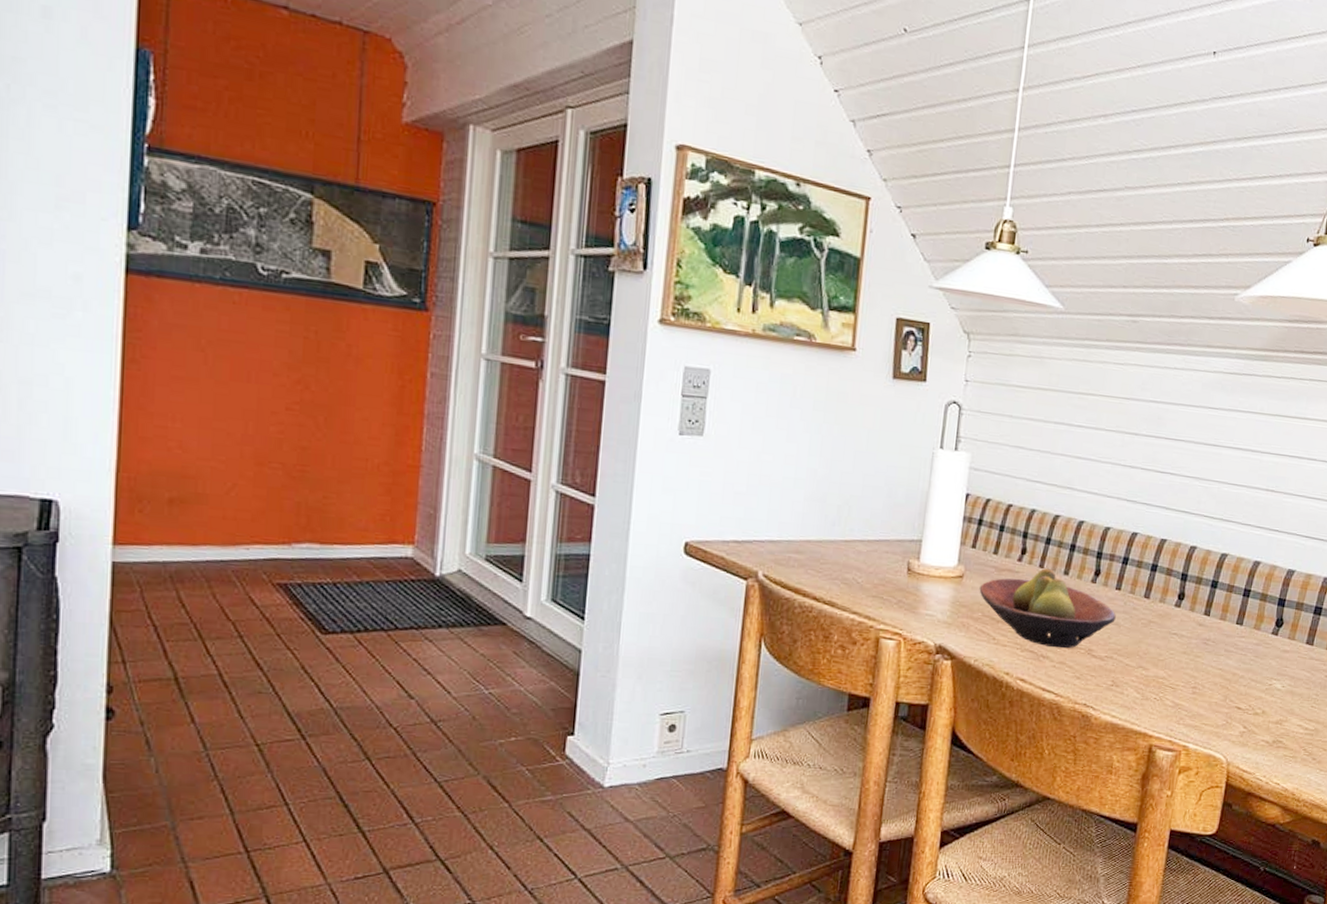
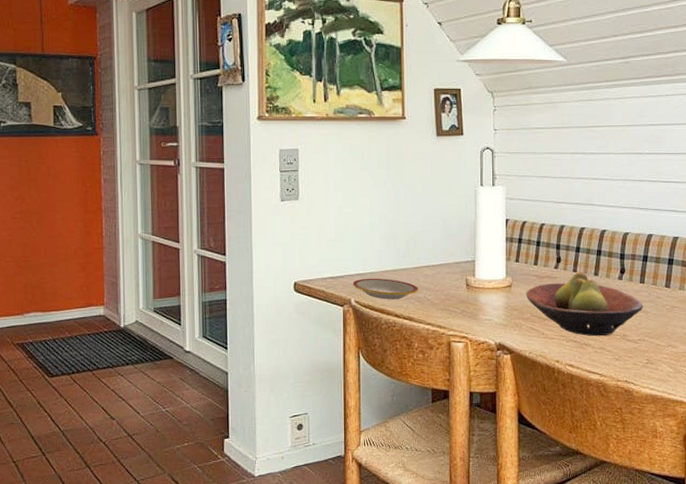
plate: none [762,547,847,578] -> present [352,278,418,299]

